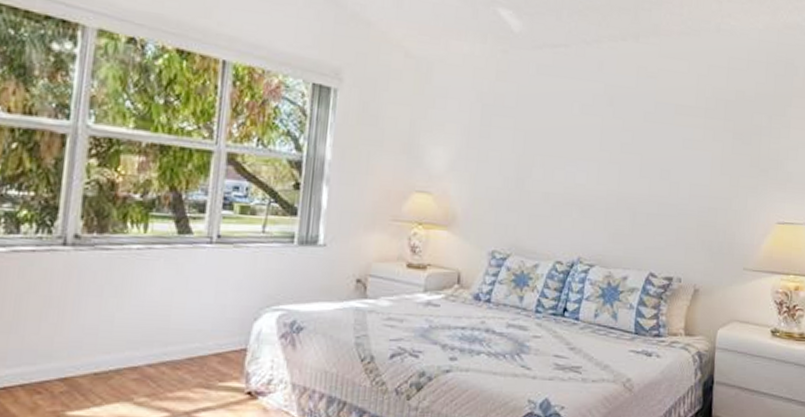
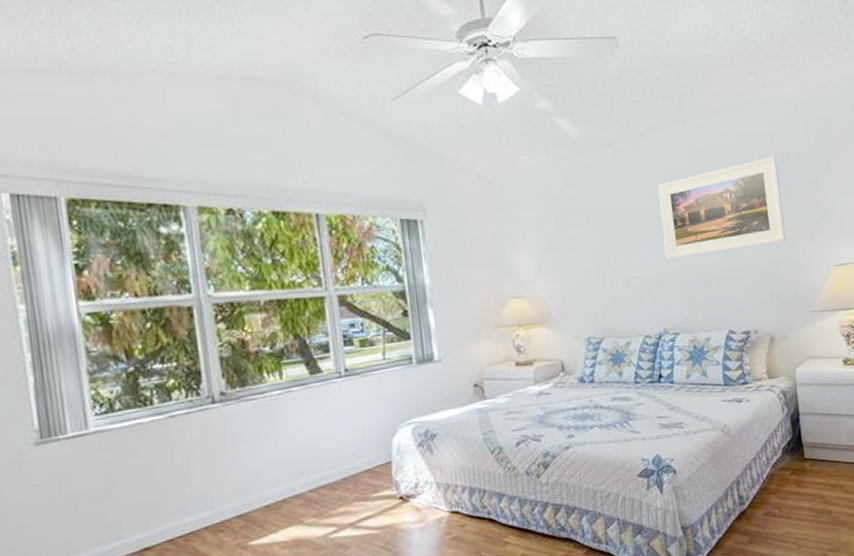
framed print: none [593,92,731,187] -> present [658,157,786,260]

